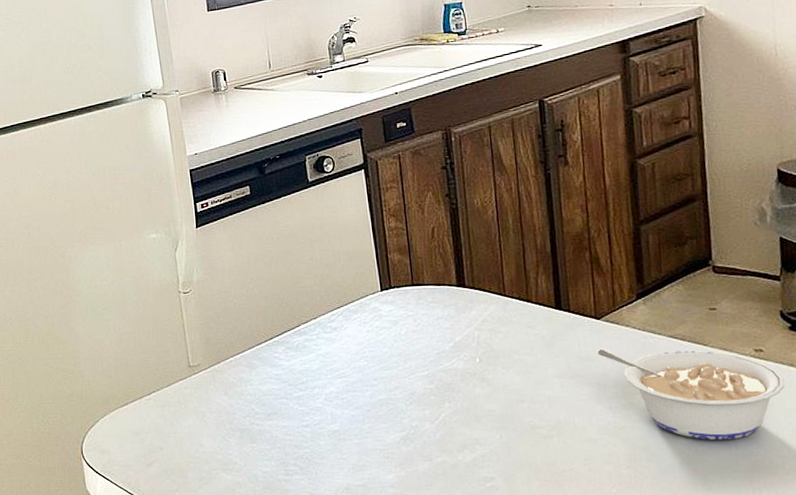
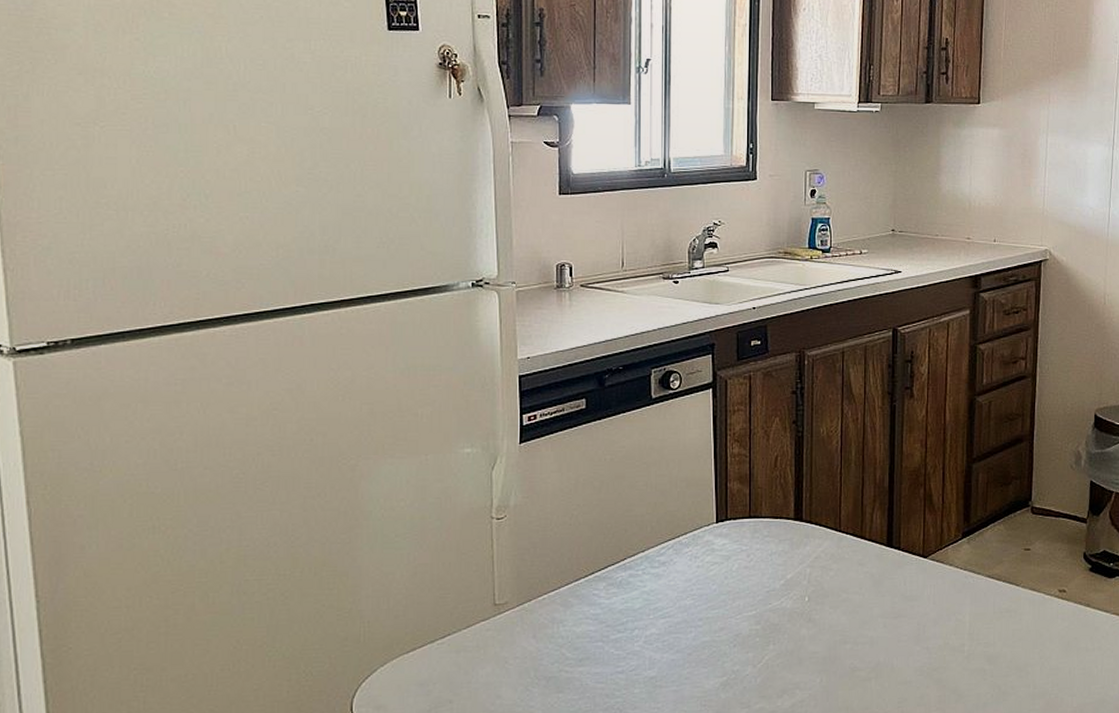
legume: present [597,348,784,441] -> none [921,587,1080,680]

